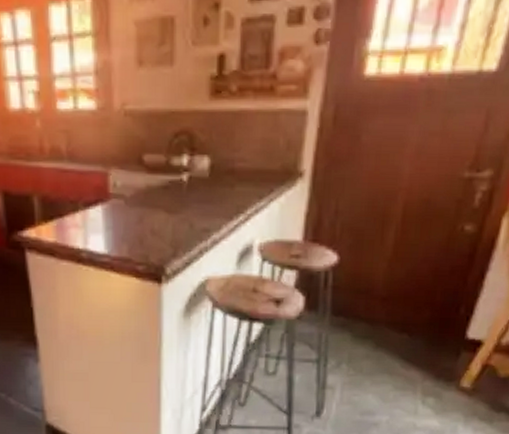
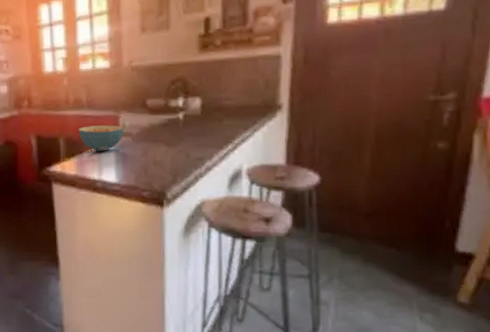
cereal bowl: none [56,183,115,215] -> present [78,125,124,151]

